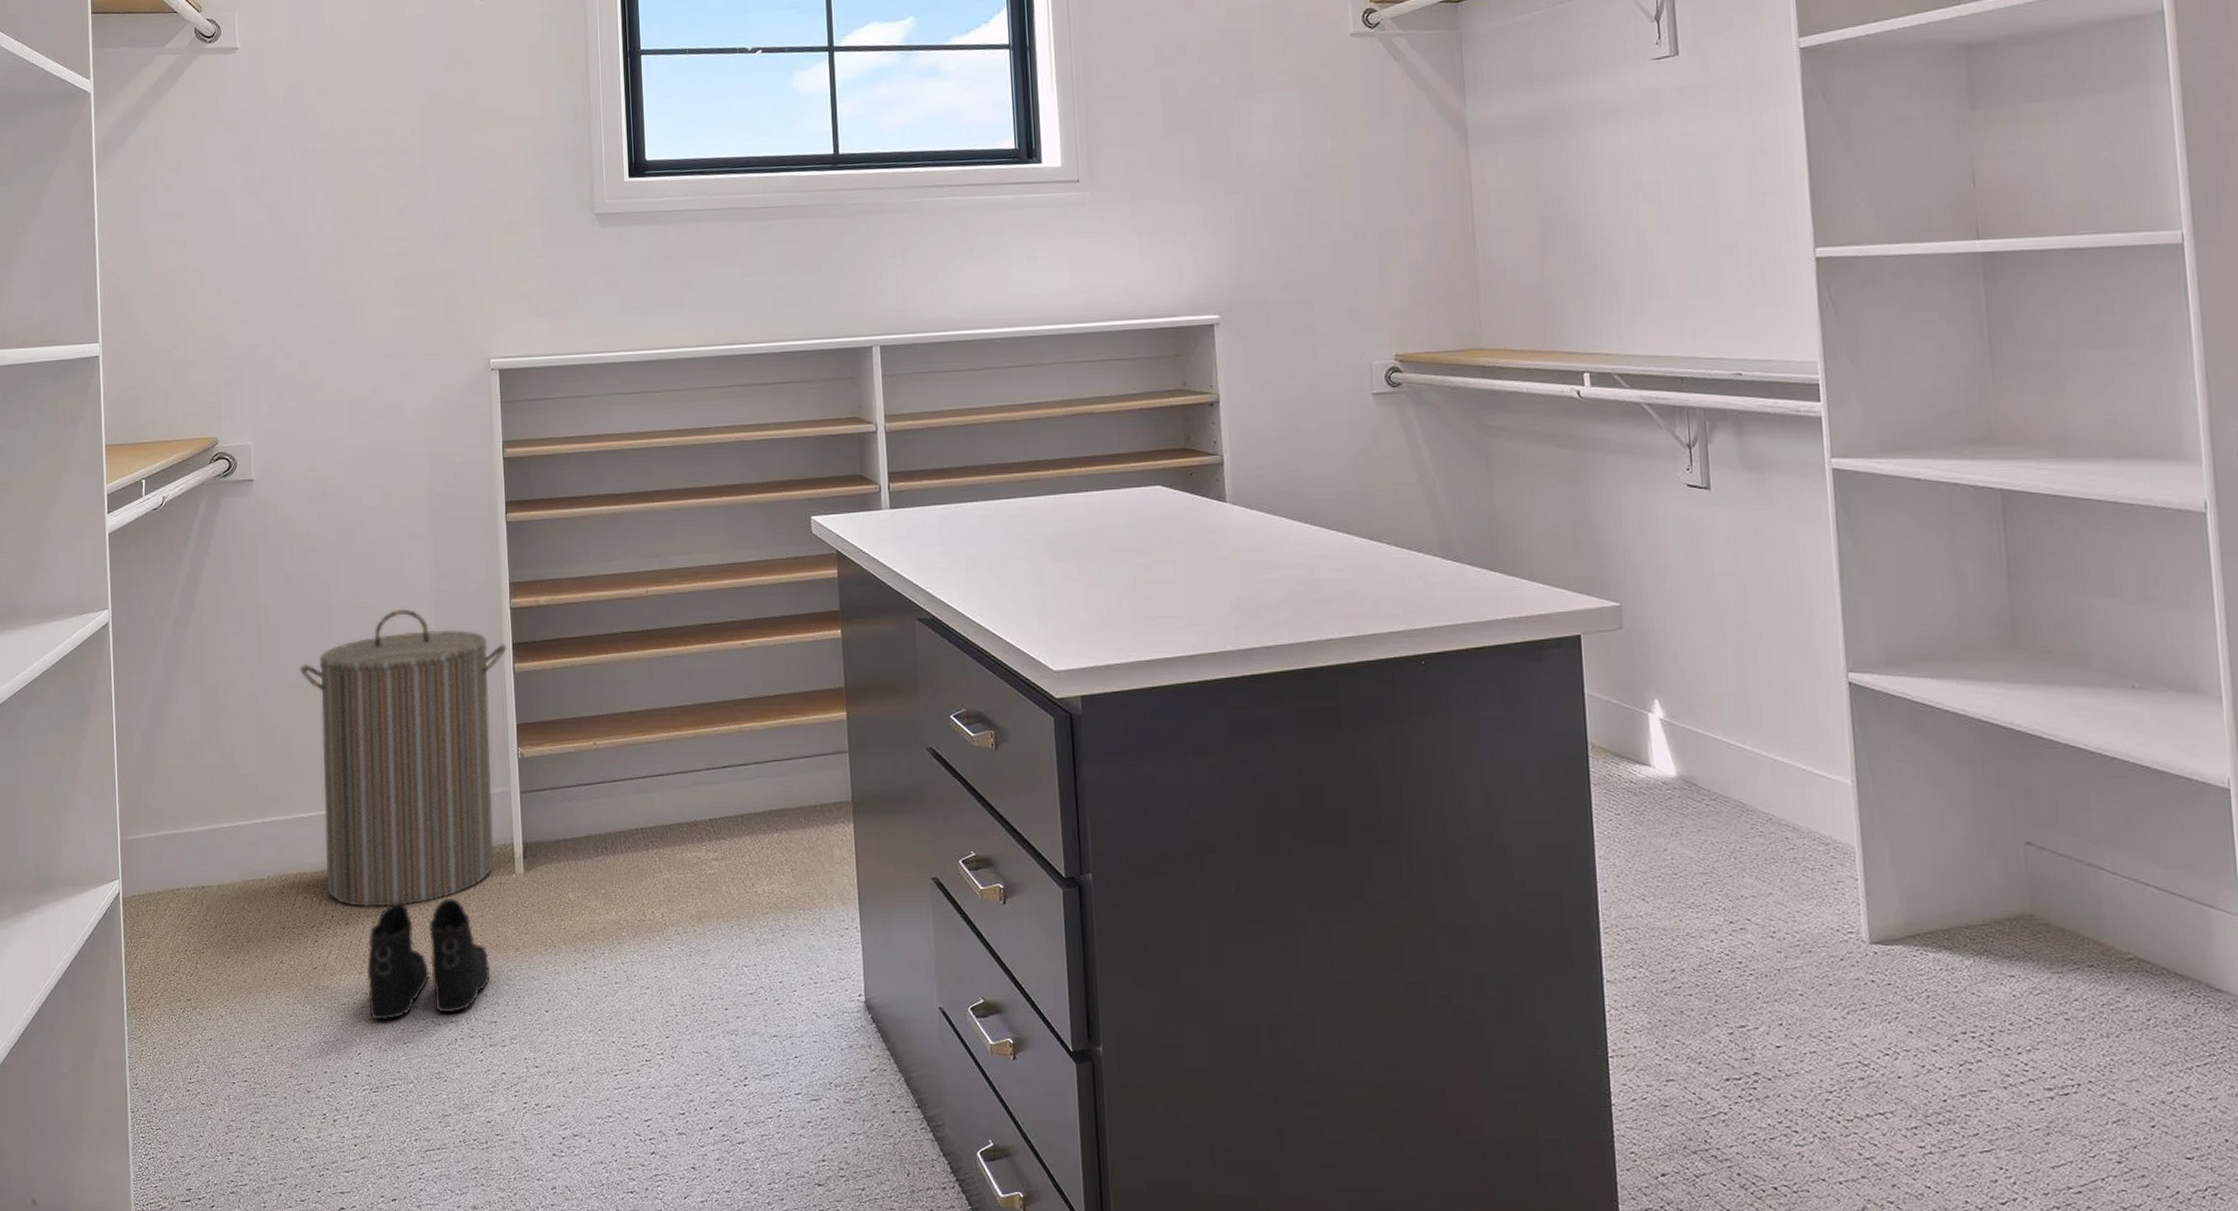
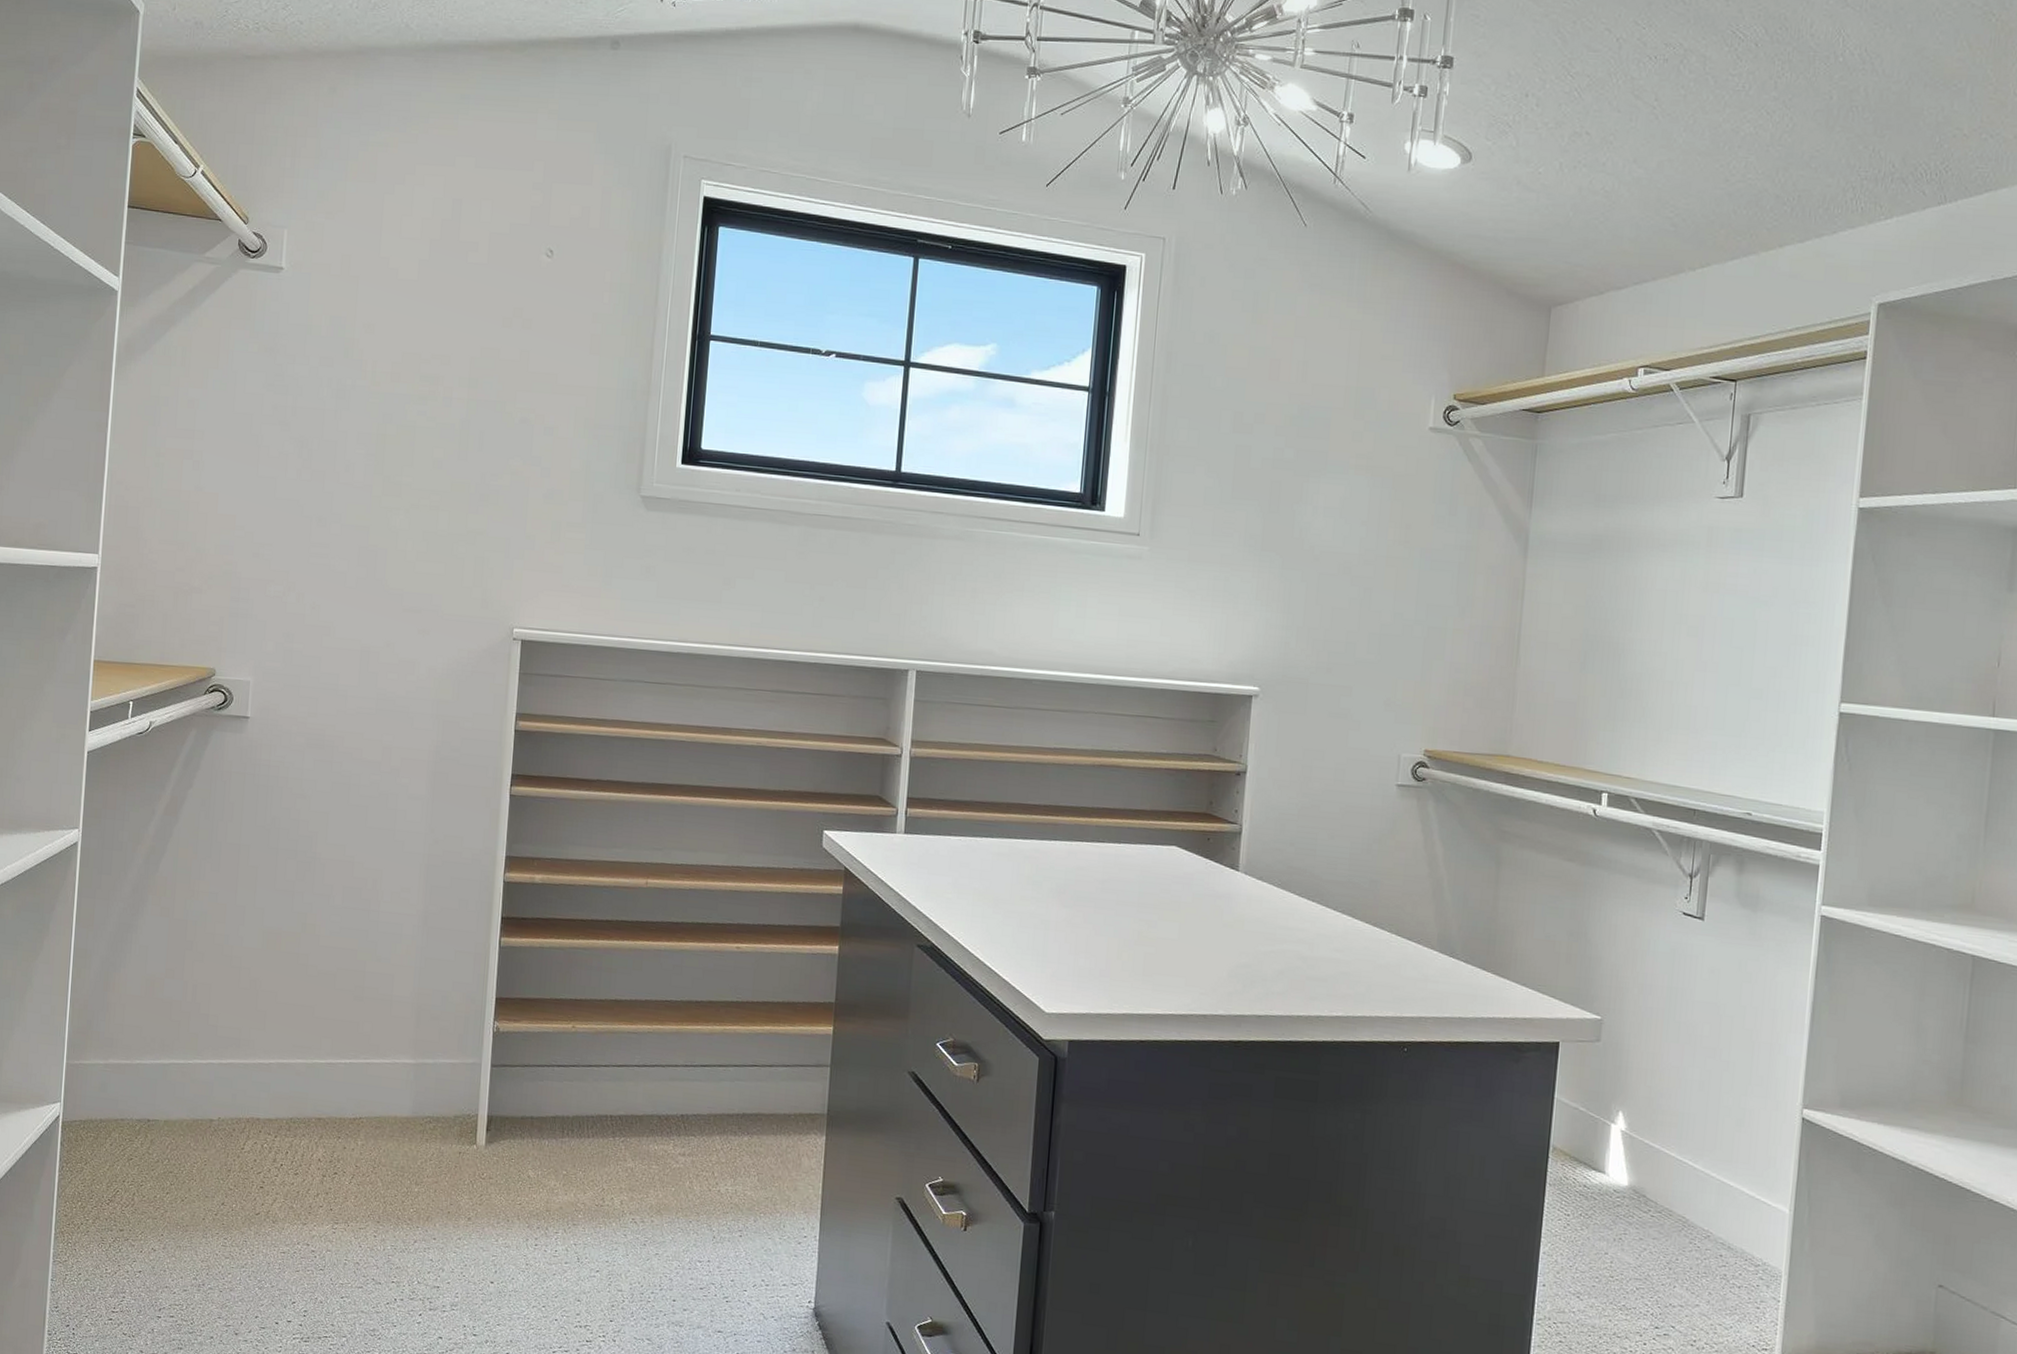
laundry hamper: present [300,608,507,908] -> none [276,867,495,1164]
boots: present [366,898,490,1021] -> none [309,1160,439,1274]

